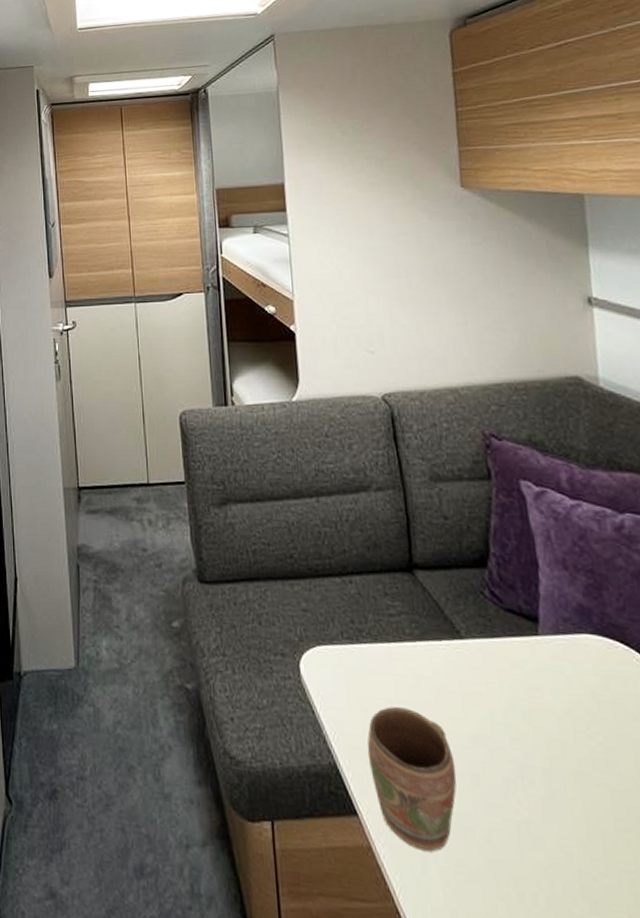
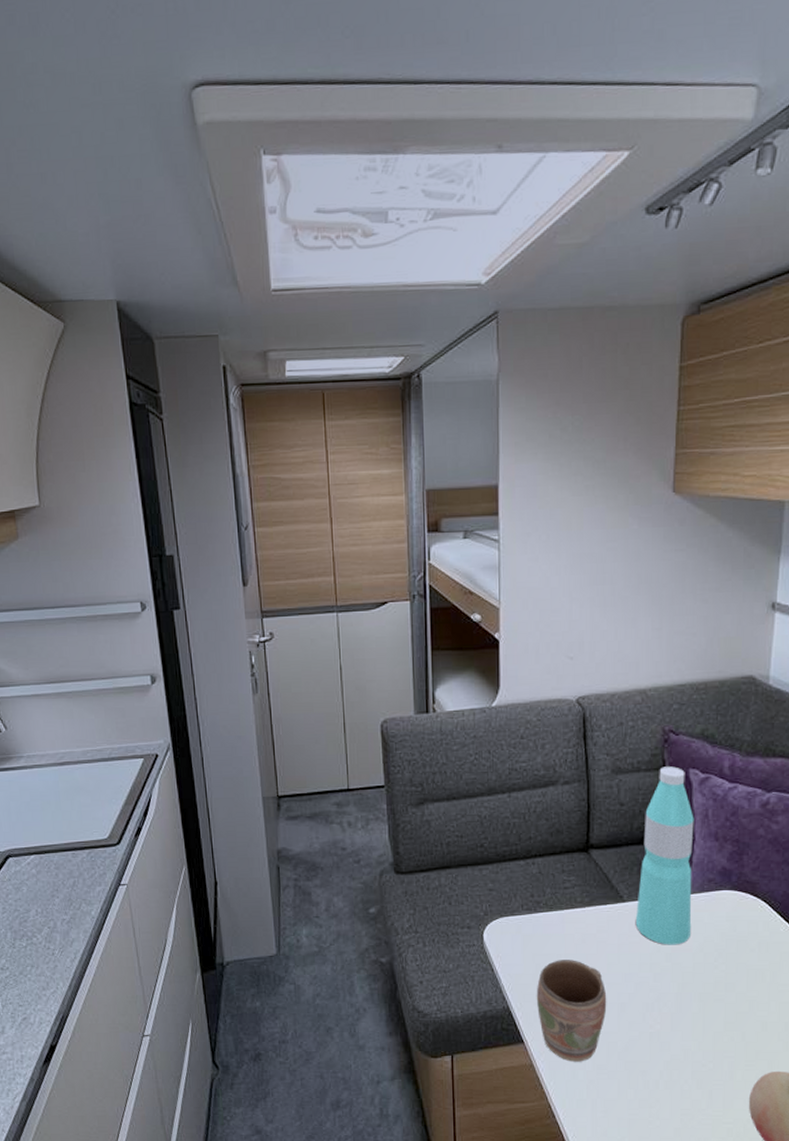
water bottle: none [474,476,551,702] -> present [635,766,694,945]

